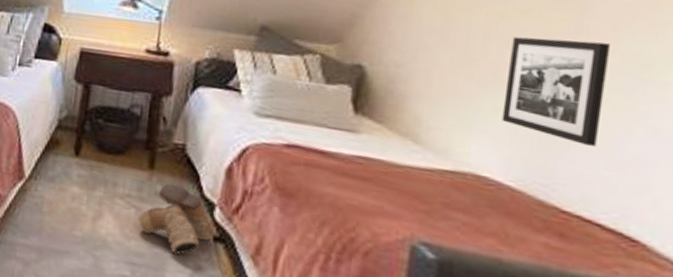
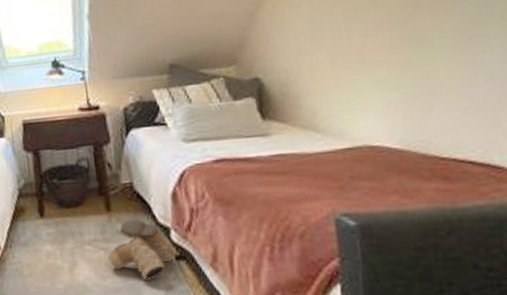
picture frame: present [501,36,611,146] -> none [368,14,452,101]

